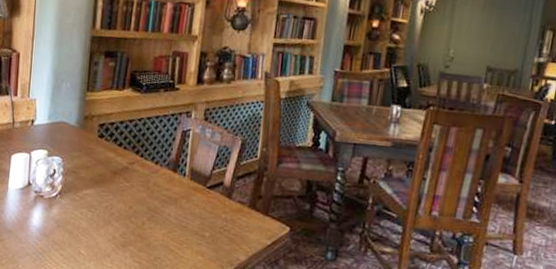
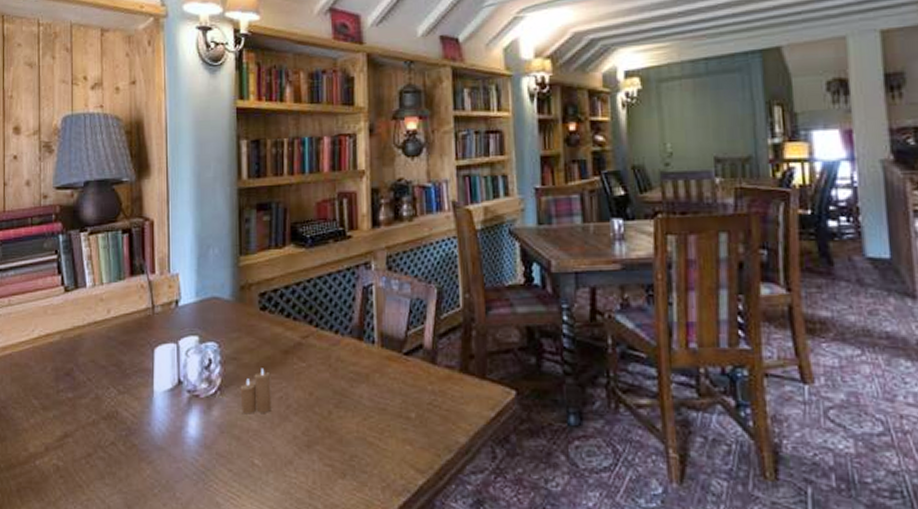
candle: none [75,182,100,217] -> present [240,368,272,414]

